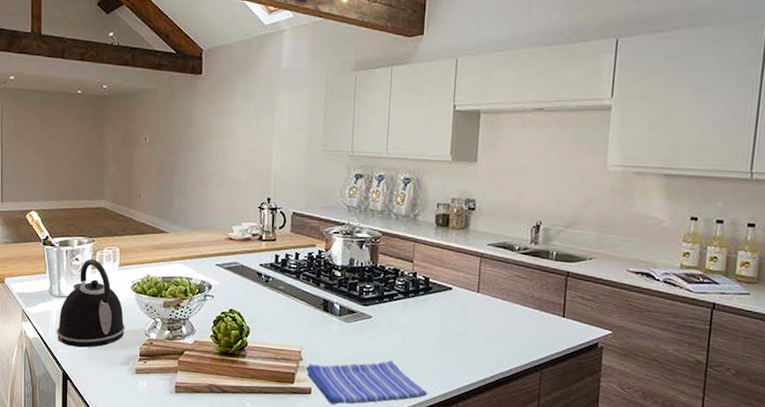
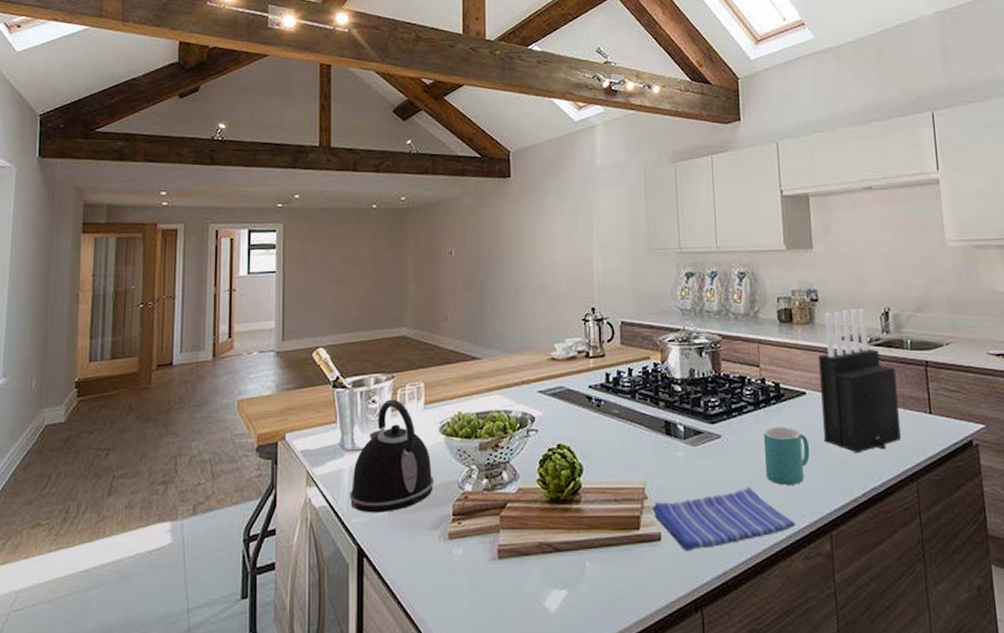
mug: none [407,314,449,363] -> present [763,426,809,485]
knife block: none [463,219,538,343] -> present [819,307,901,454]

